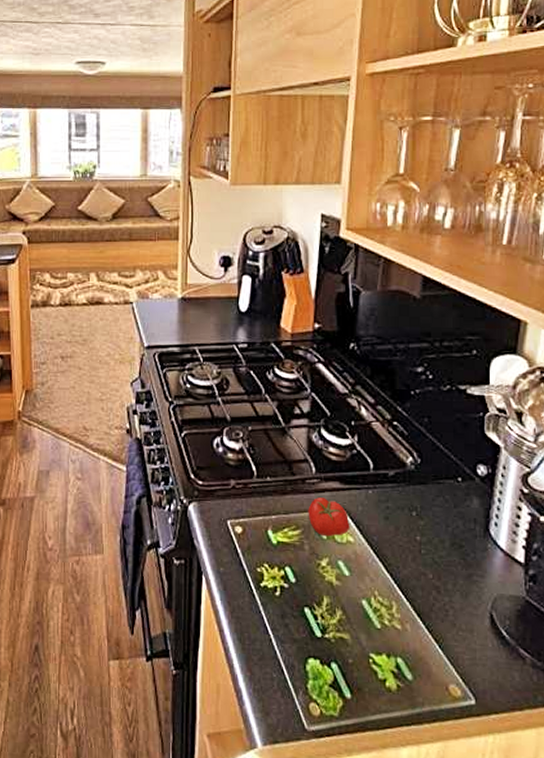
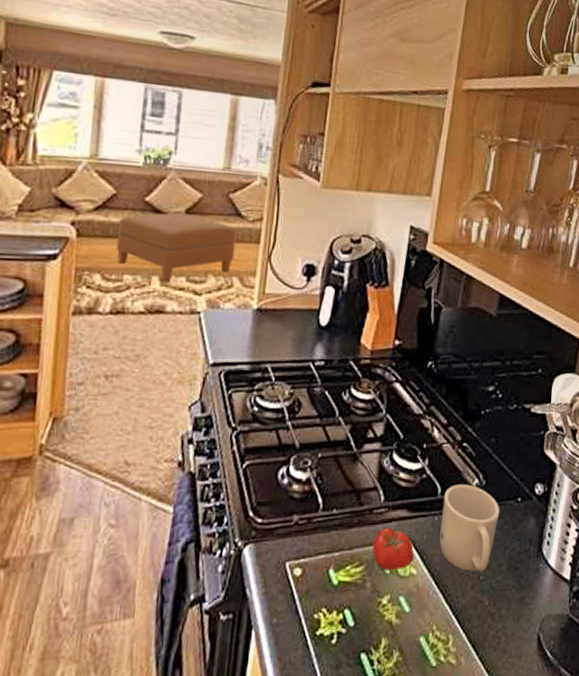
ottoman: none [59,218,157,278] -> present [116,212,237,283]
mug: none [375,461,439,546] -> present [439,484,500,572]

